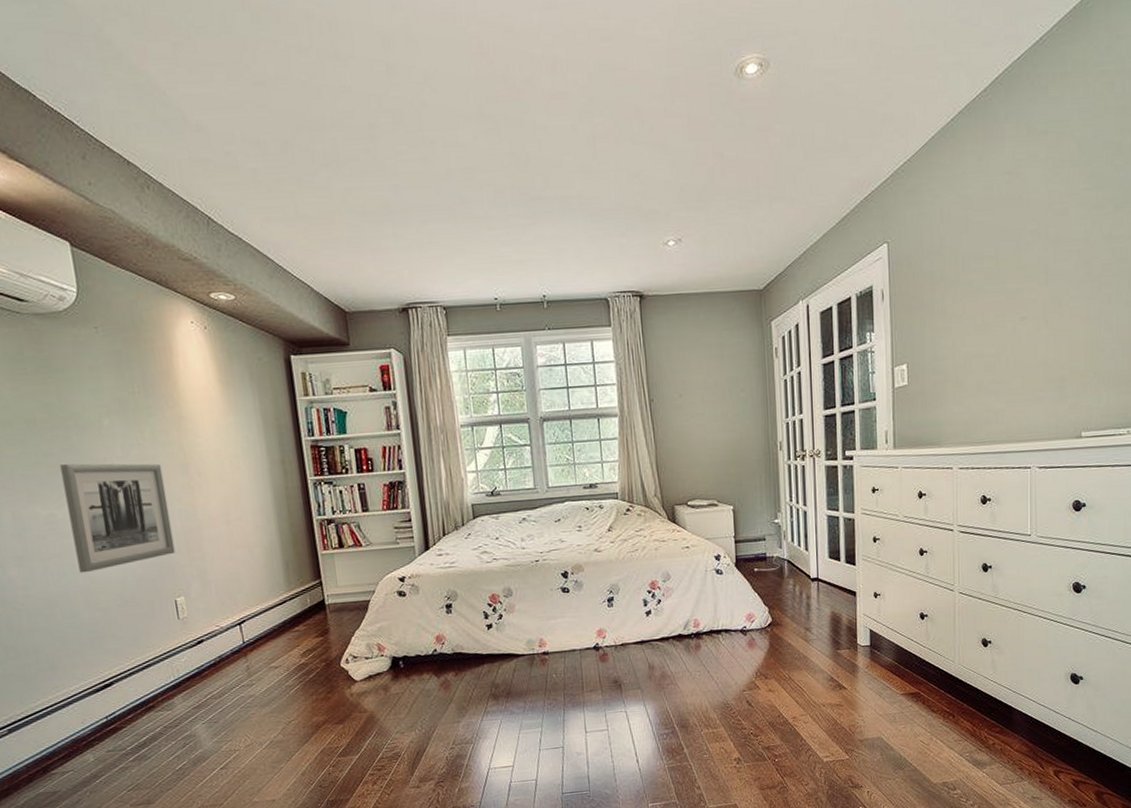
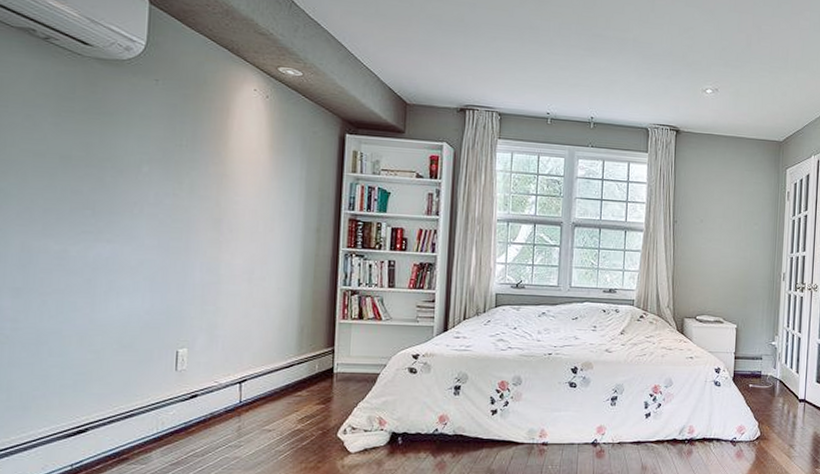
wall art: present [60,463,176,573] -> none [80,203,193,313]

